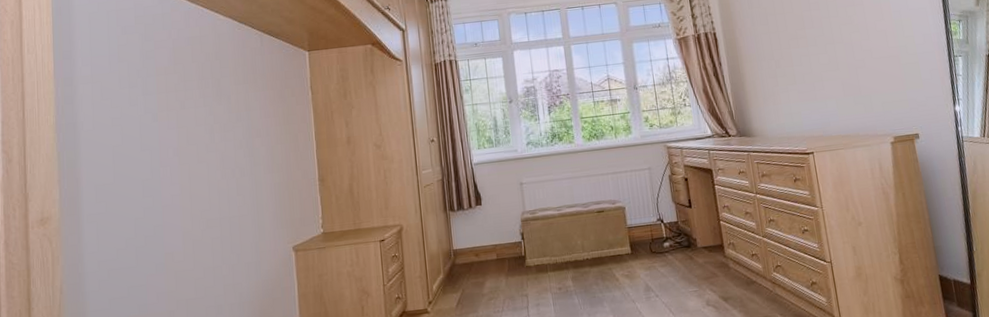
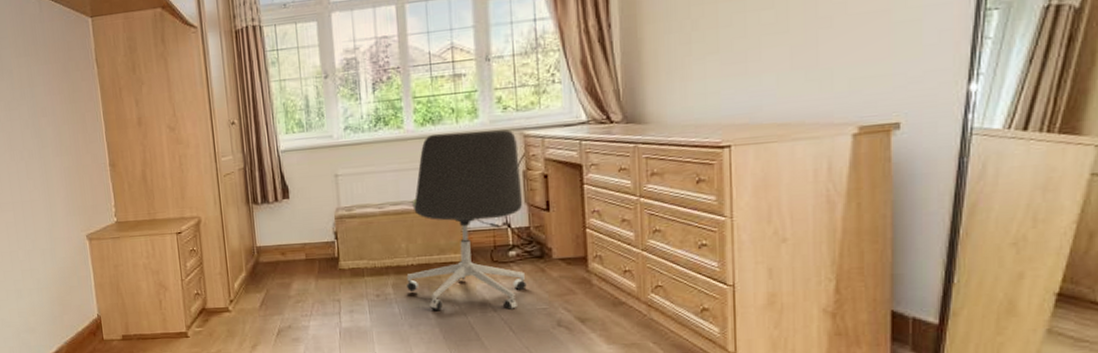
office chair: none [583,143,680,300] -> present [406,129,527,311]

